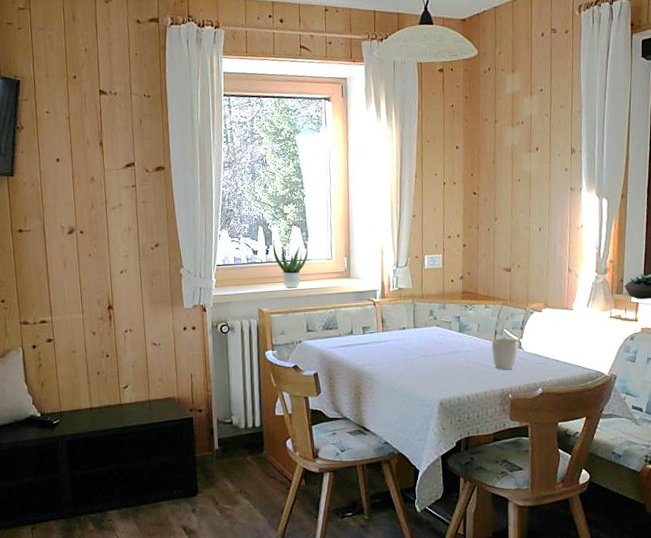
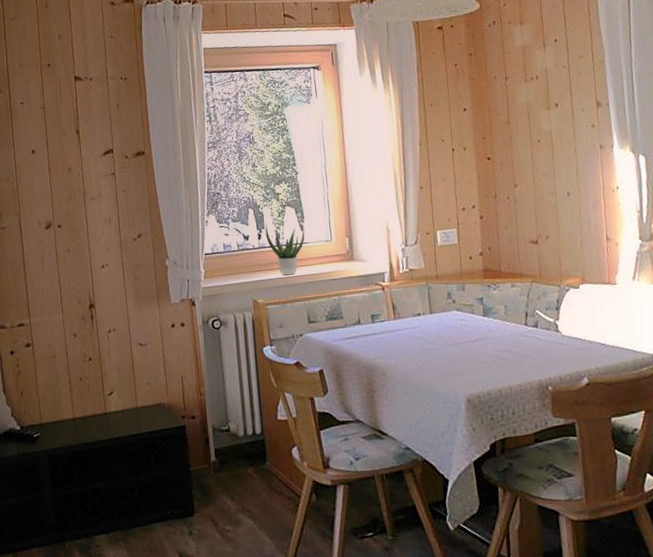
cup: present [491,338,518,371] -> none [522,321,555,358]

